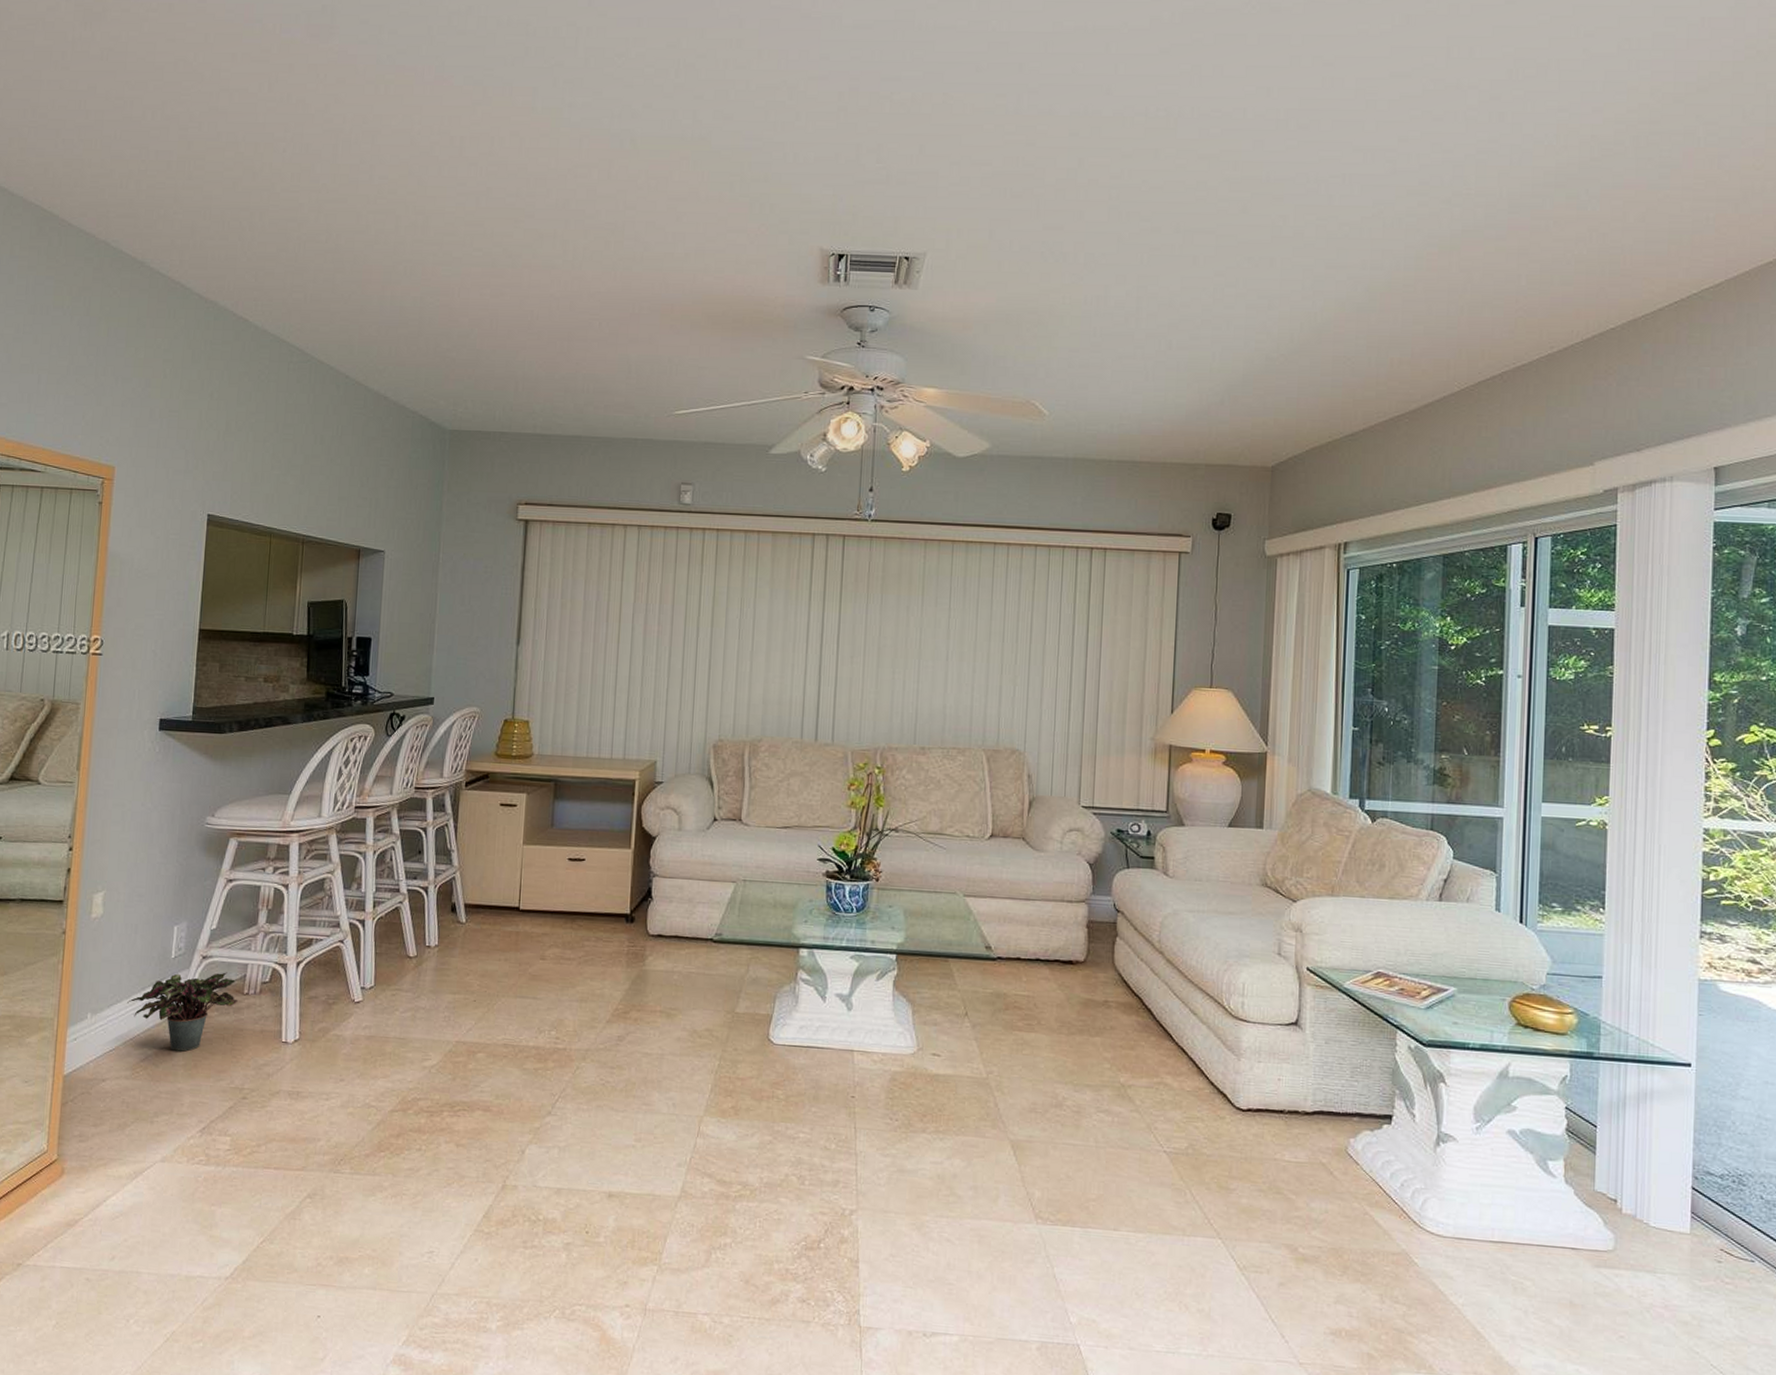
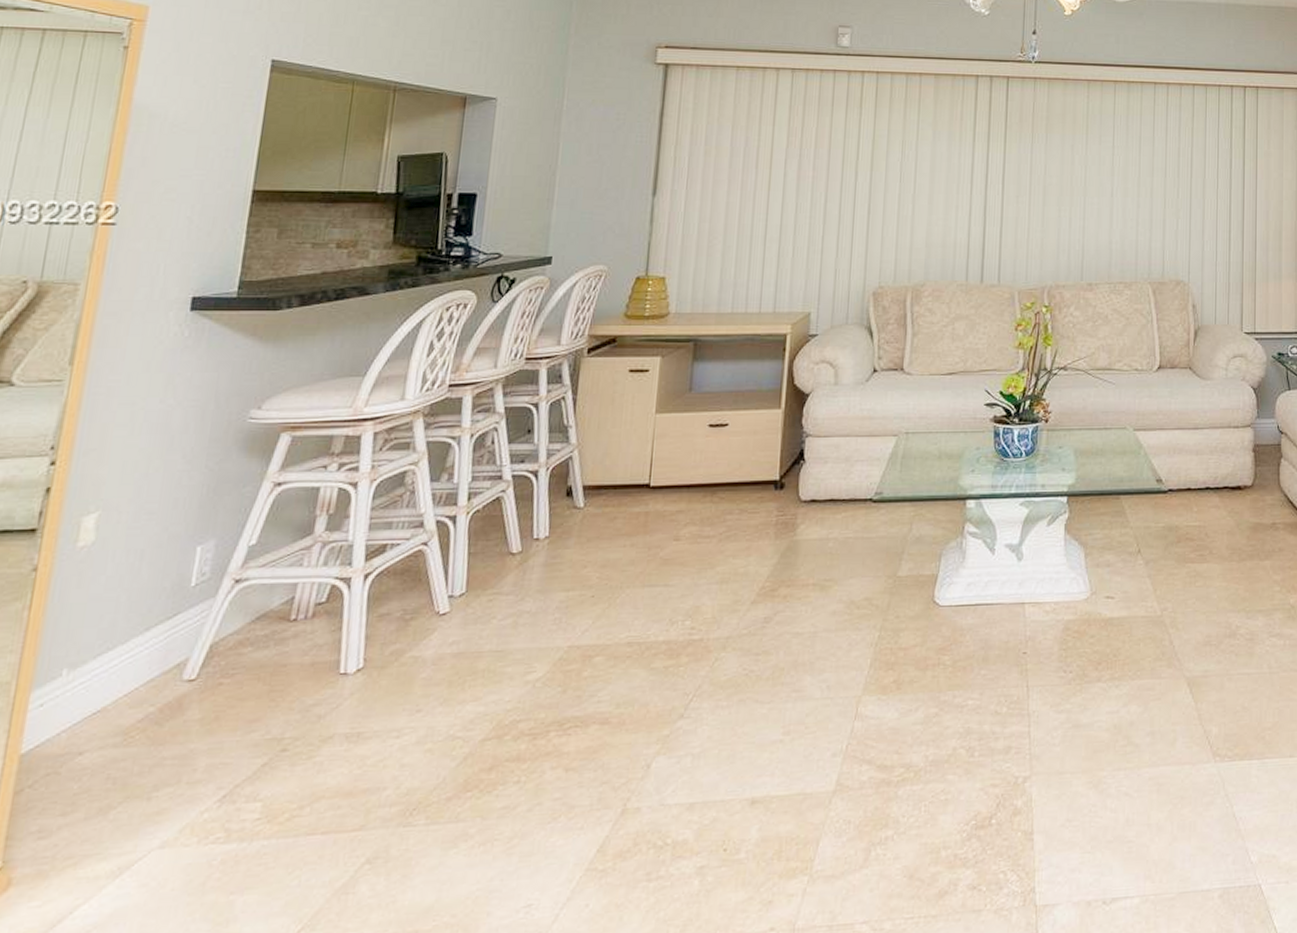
potted plant: present [127,972,238,1052] -> none [123,596,281,703]

